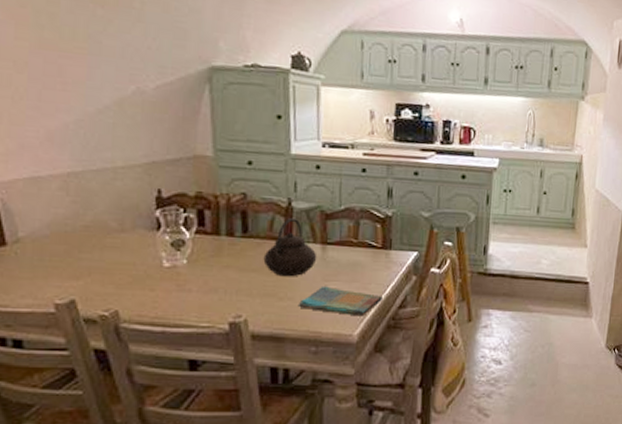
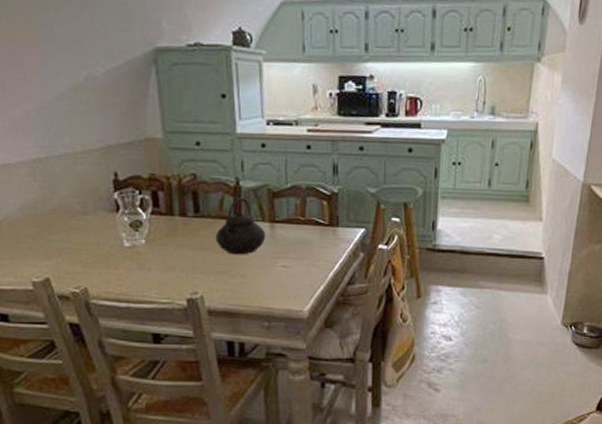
dish towel: present [297,285,382,317] -> none [249,263,331,293]

